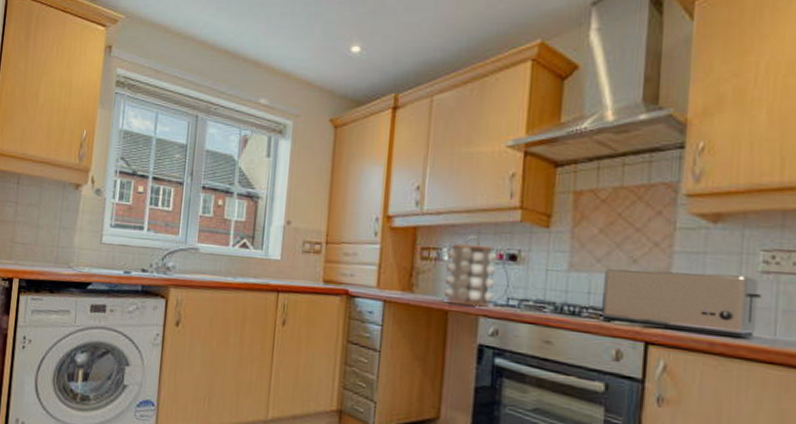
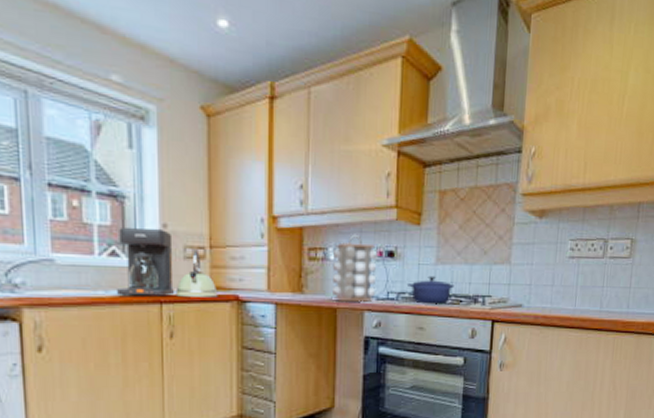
coffee maker: none [243,224,295,286] -> present [117,228,175,296]
kettle: none [291,244,330,291] -> present [175,249,218,297]
cooking pot: none [532,283,592,318] -> present [408,275,454,305]
toaster: present [601,269,763,339] -> none [461,260,569,311]

